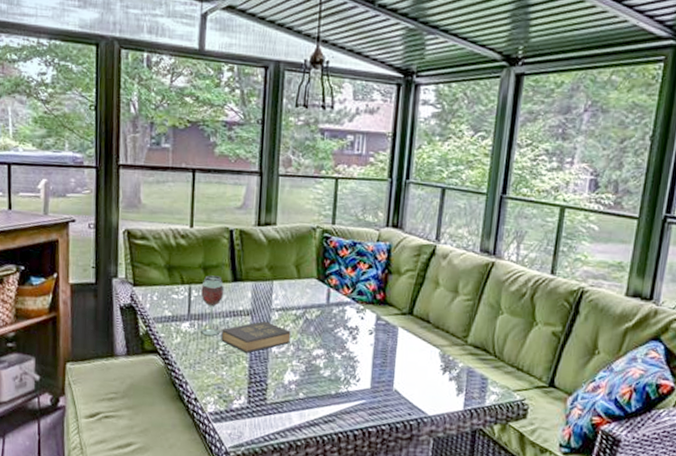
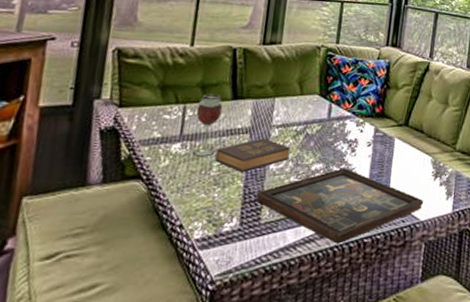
decorative tray: none [261,355,432,430] -> present [256,168,424,244]

